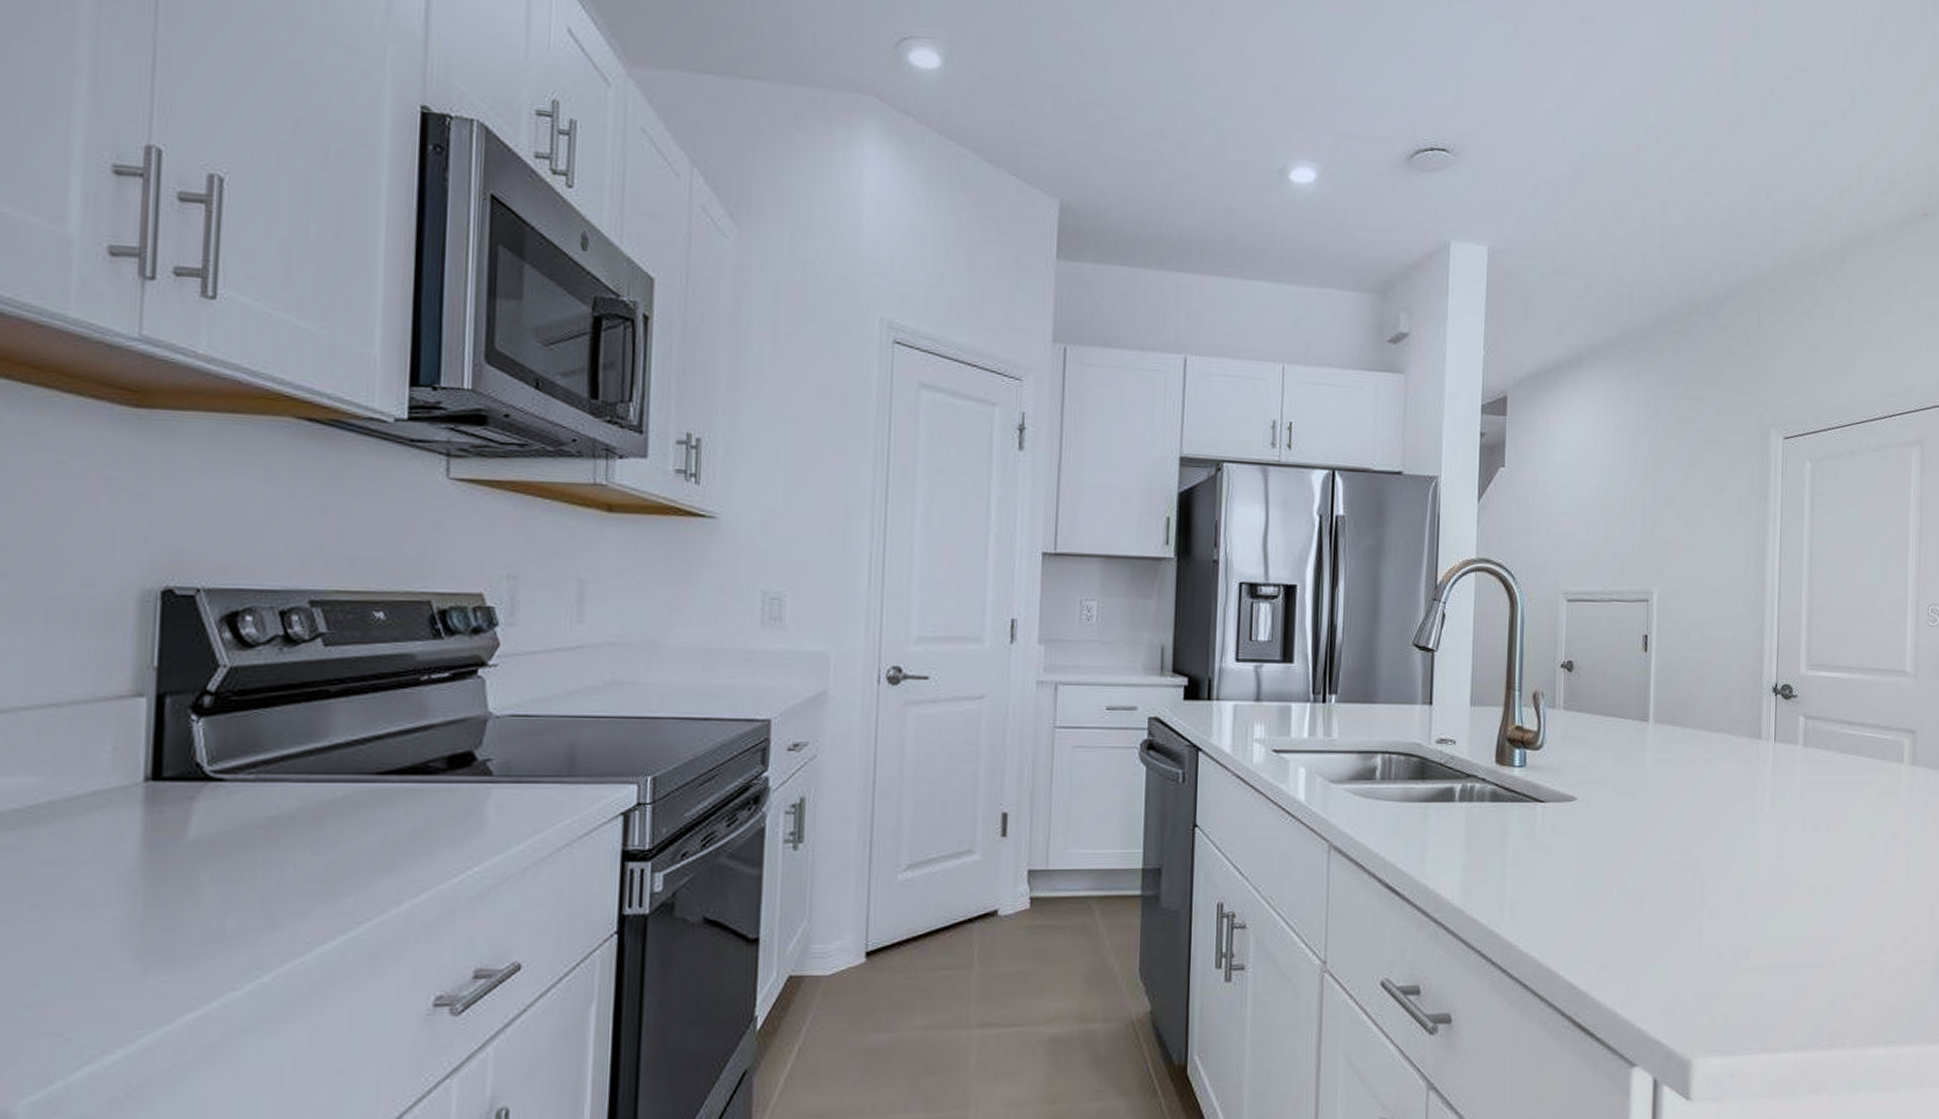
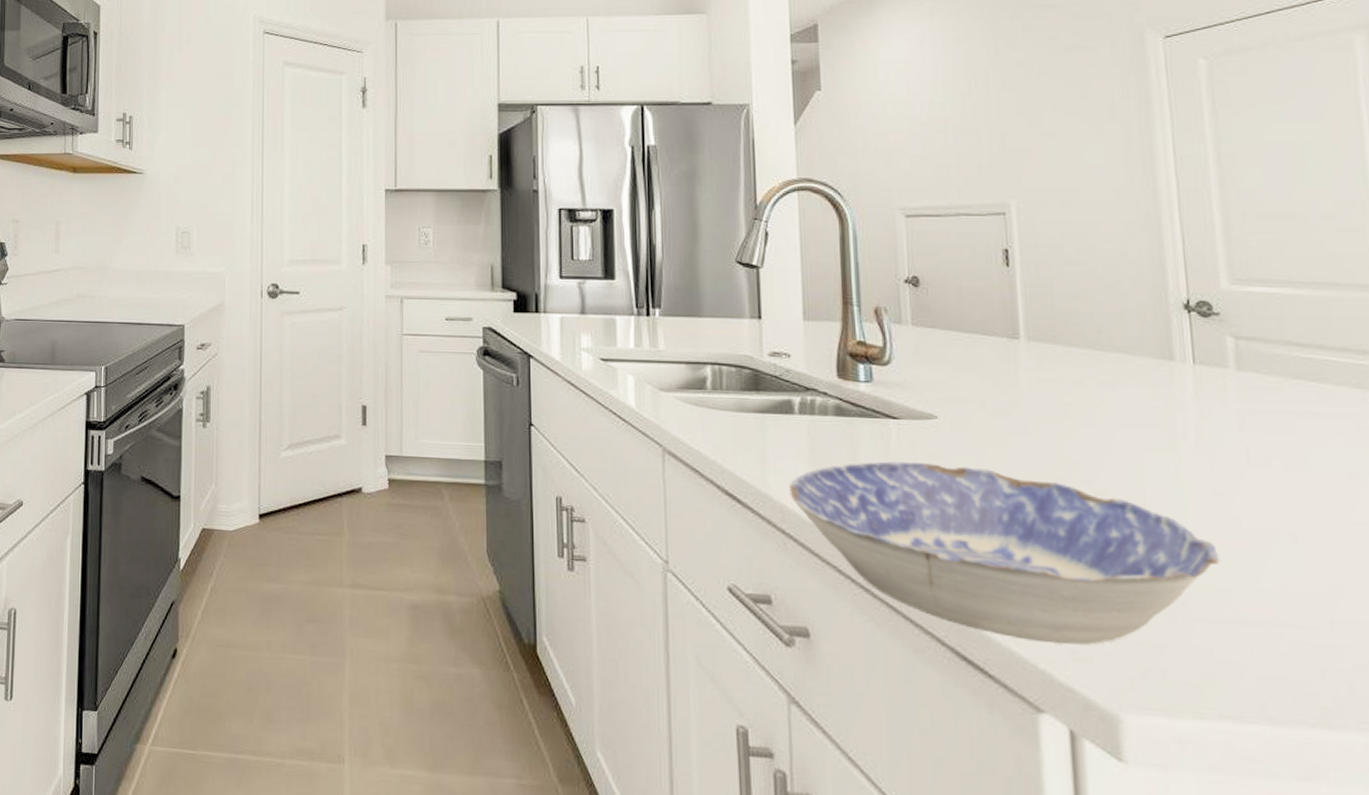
bowl: none [1444,844,1775,1002] -> present [789,461,1220,644]

